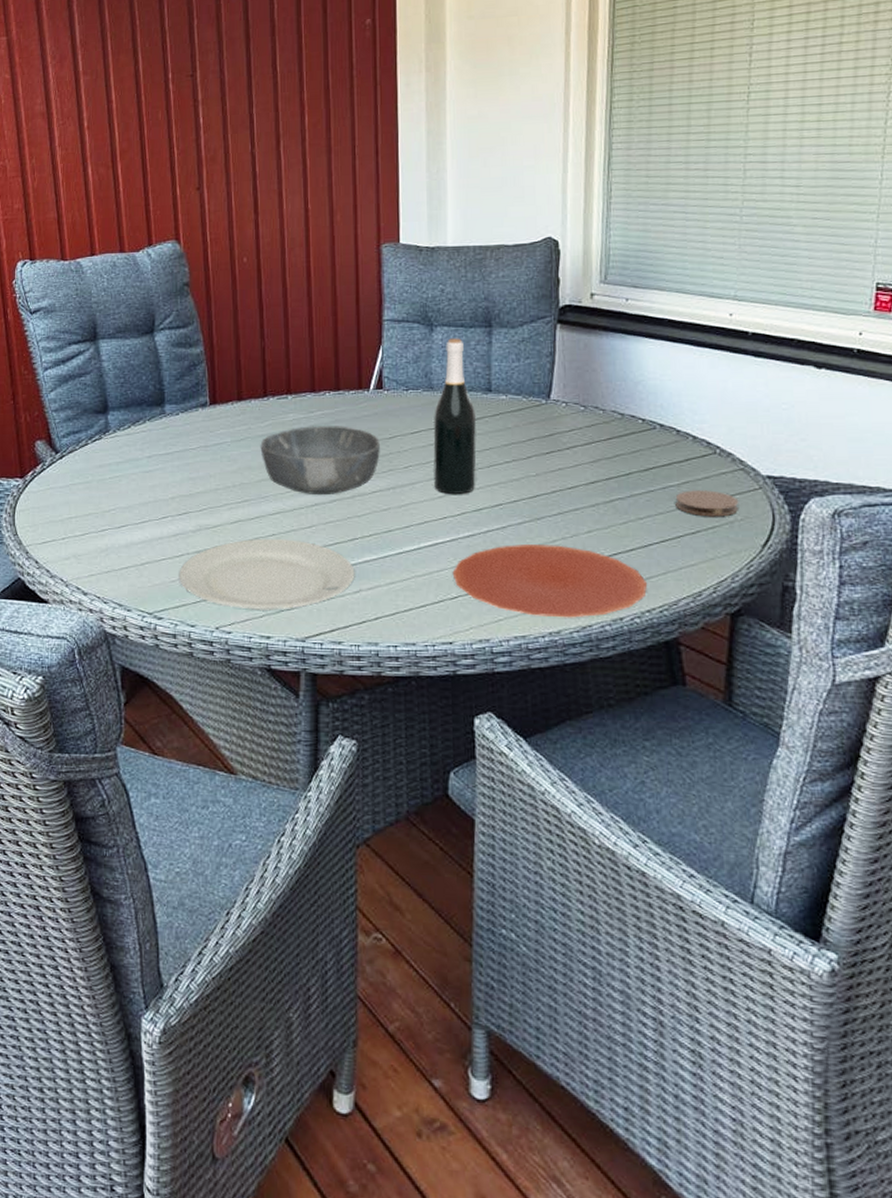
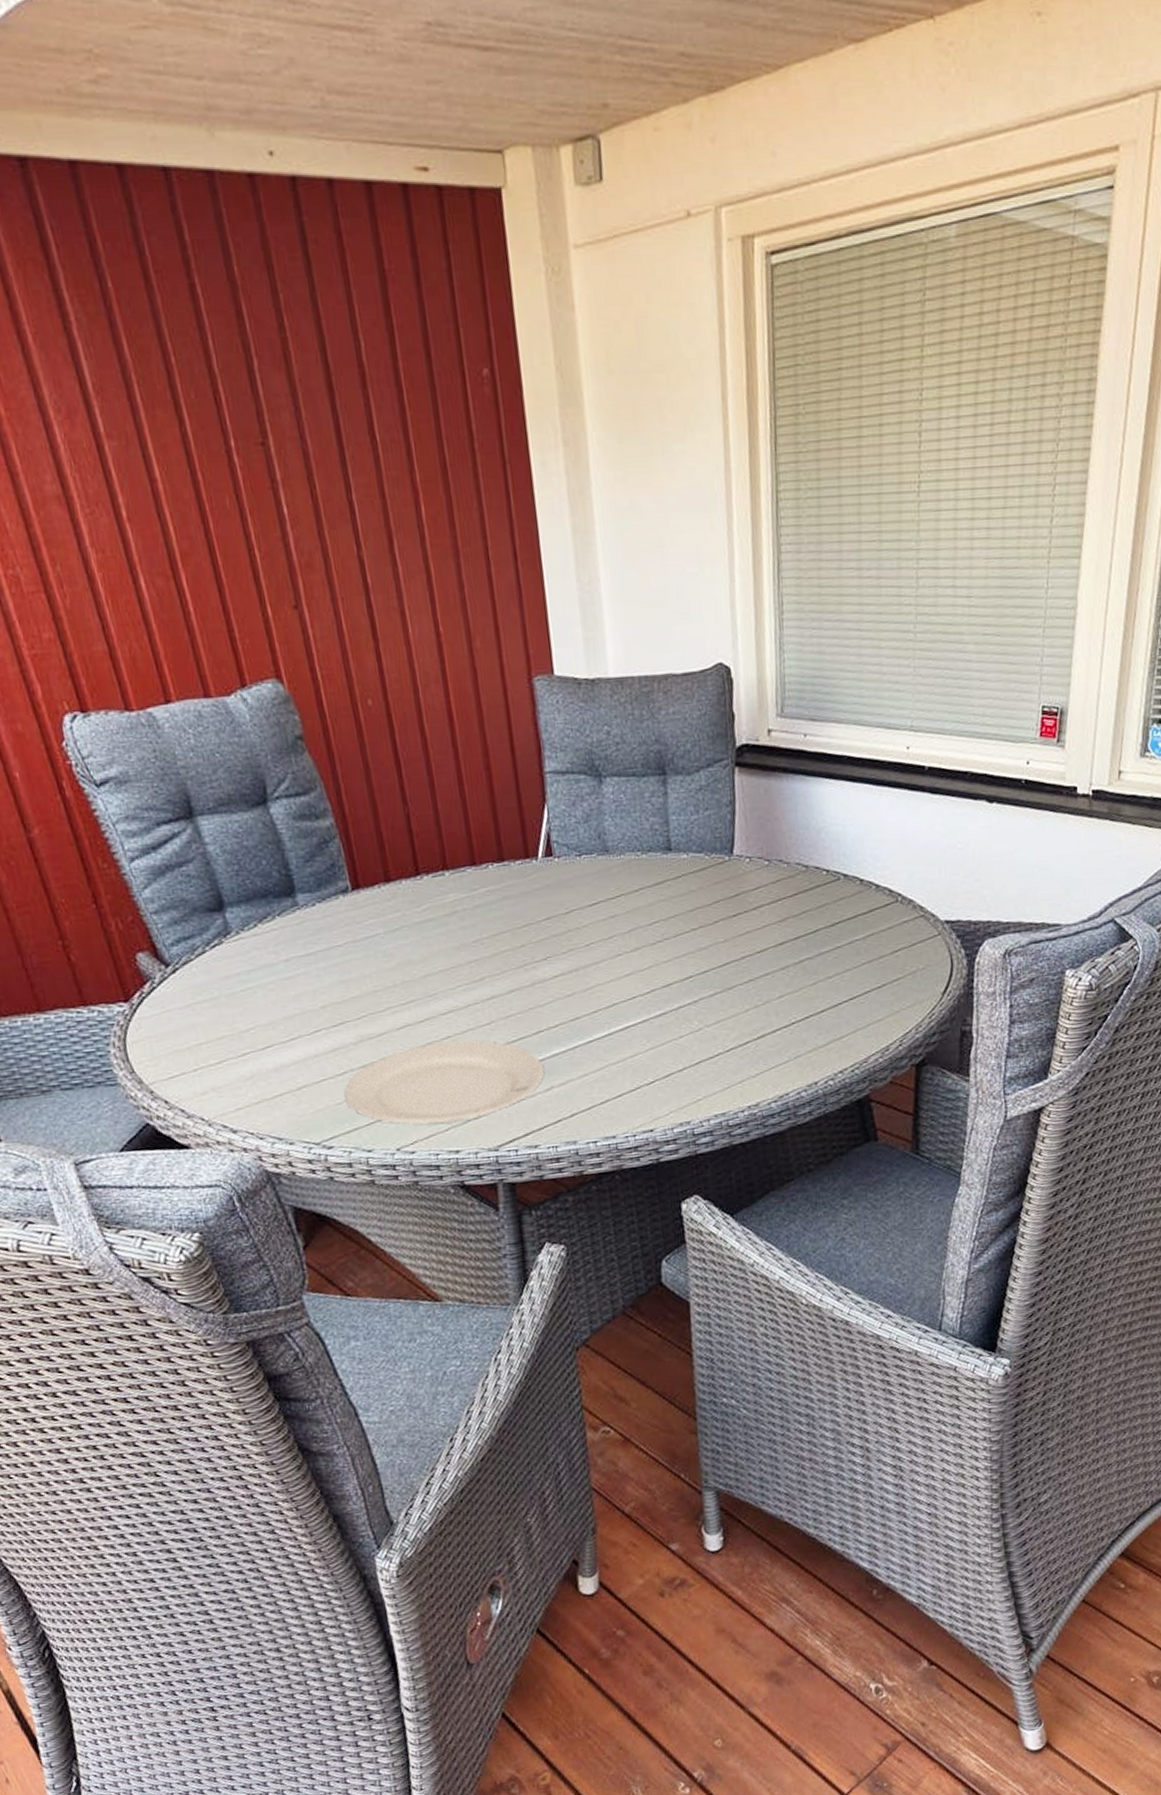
bowl: present [260,426,380,496] -> none [419,903,558,987]
wine bottle: present [433,338,477,494] -> none [612,790,664,971]
plate: present [452,545,648,618] -> none [647,1014,839,1092]
coaster: present [675,490,739,517] -> none [861,940,921,969]

